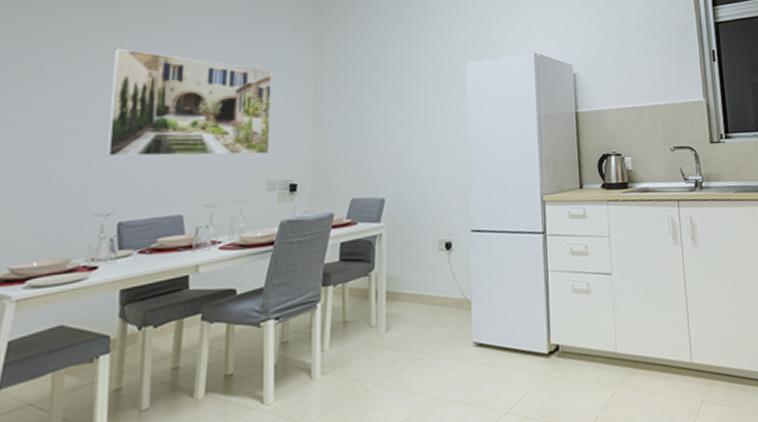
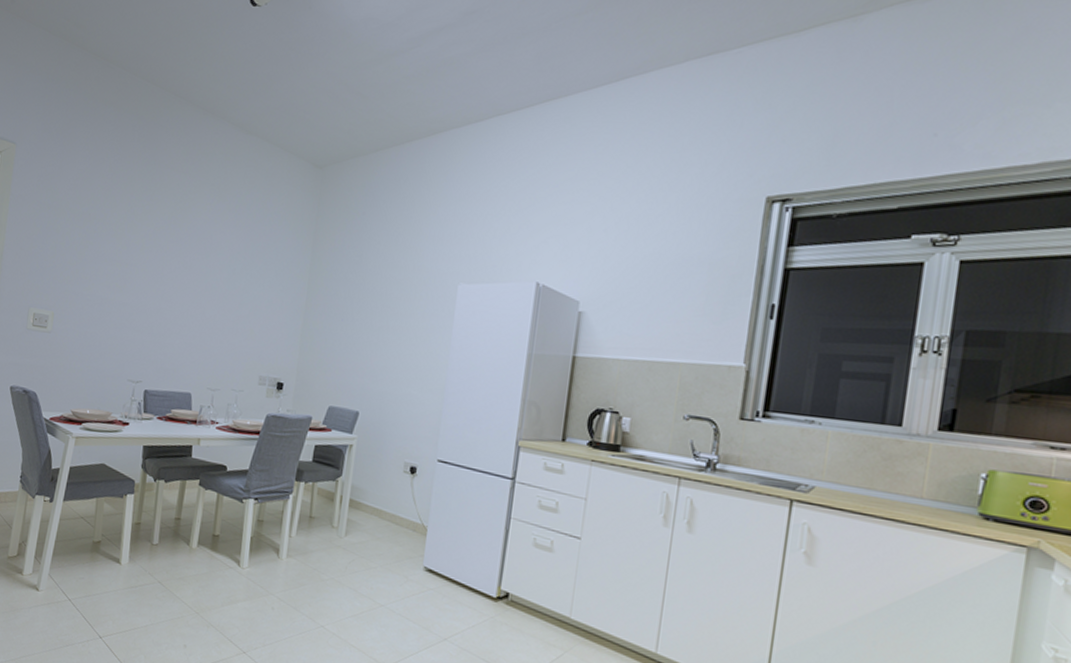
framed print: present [105,48,272,157] -> none [138,236,272,350]

